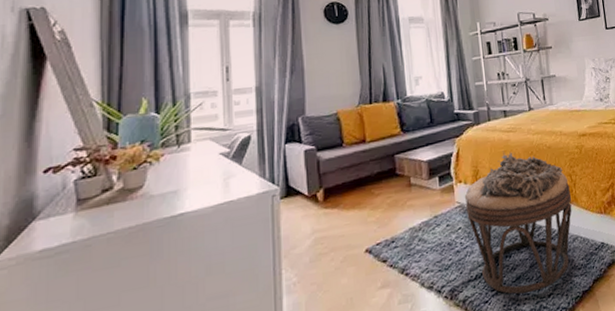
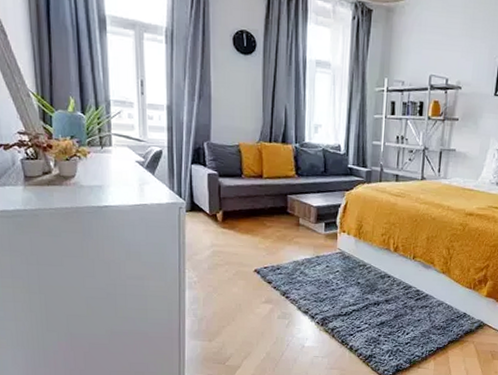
ottoman: present [464,151,572,295] -> none [345,212,446,337]

